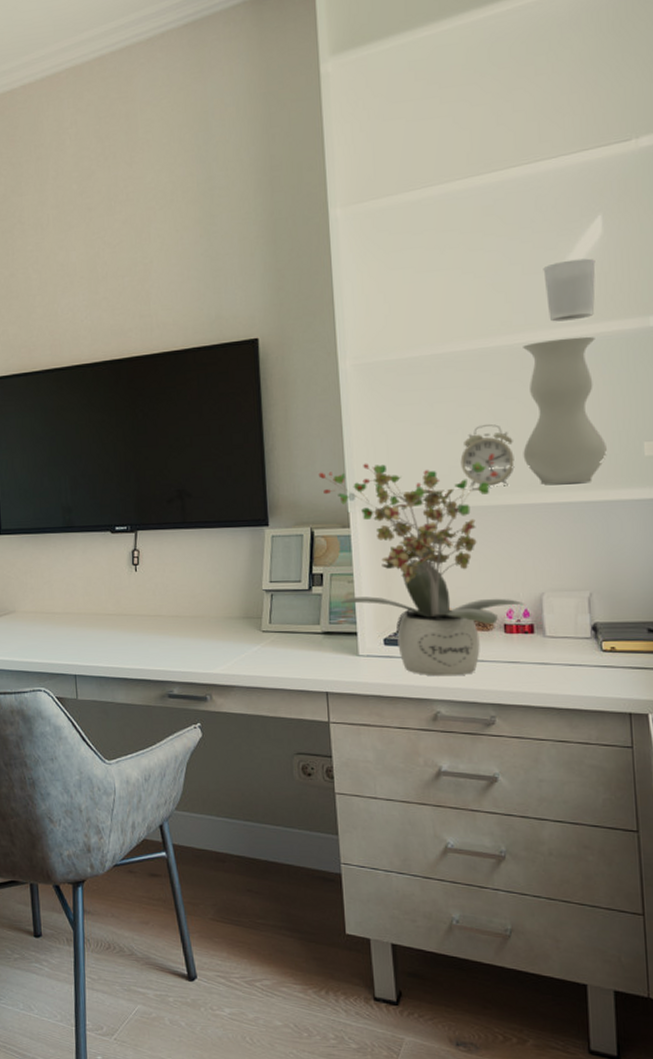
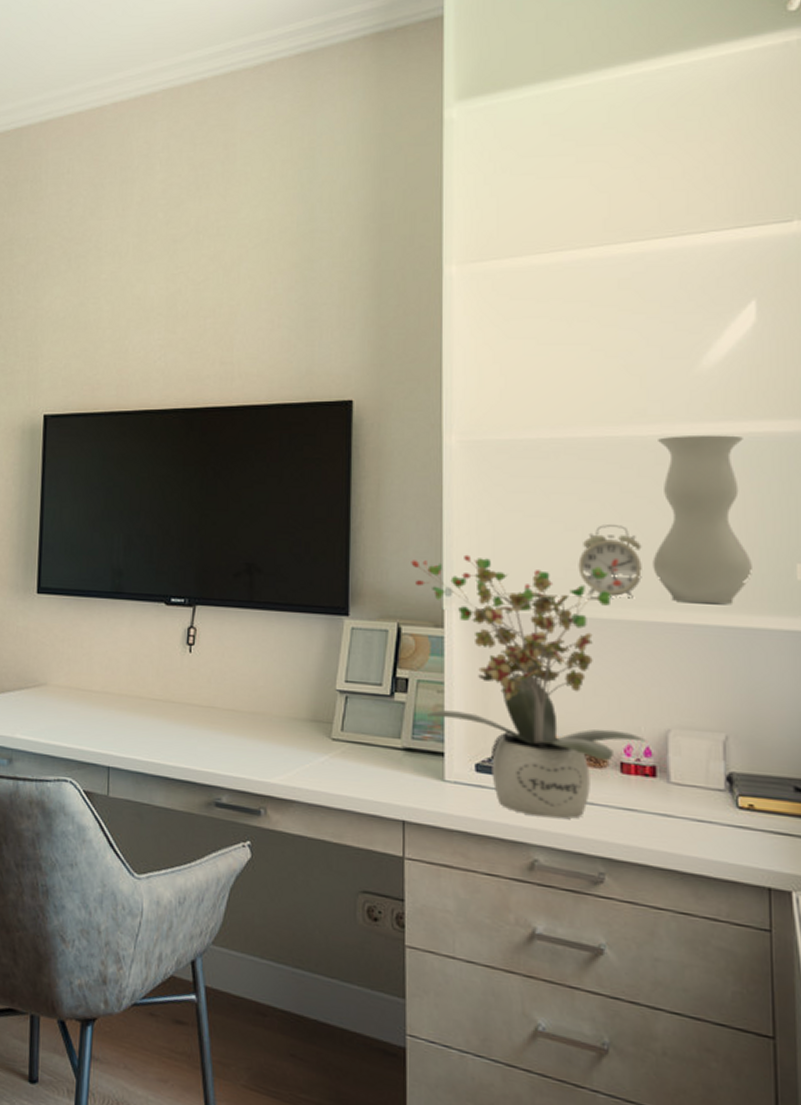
candle holder: present [543,258,596,322] -> none [685,347,747,416]

